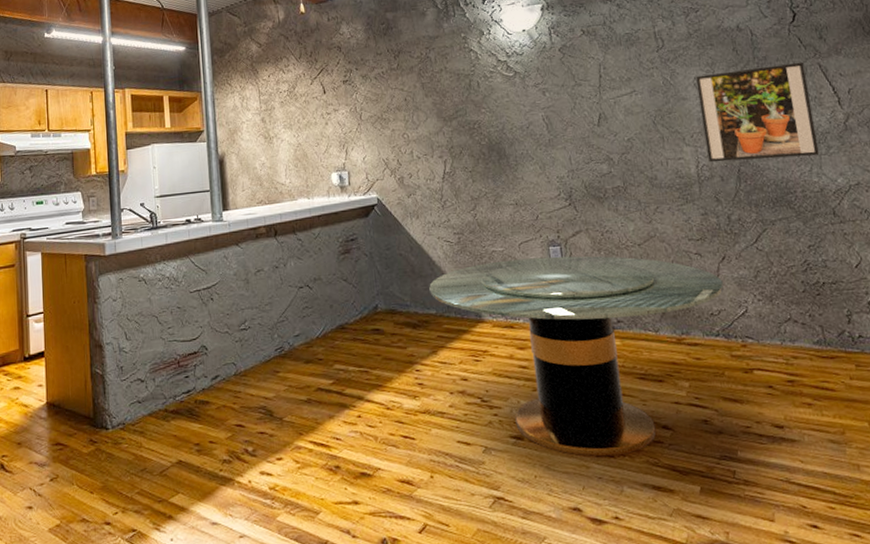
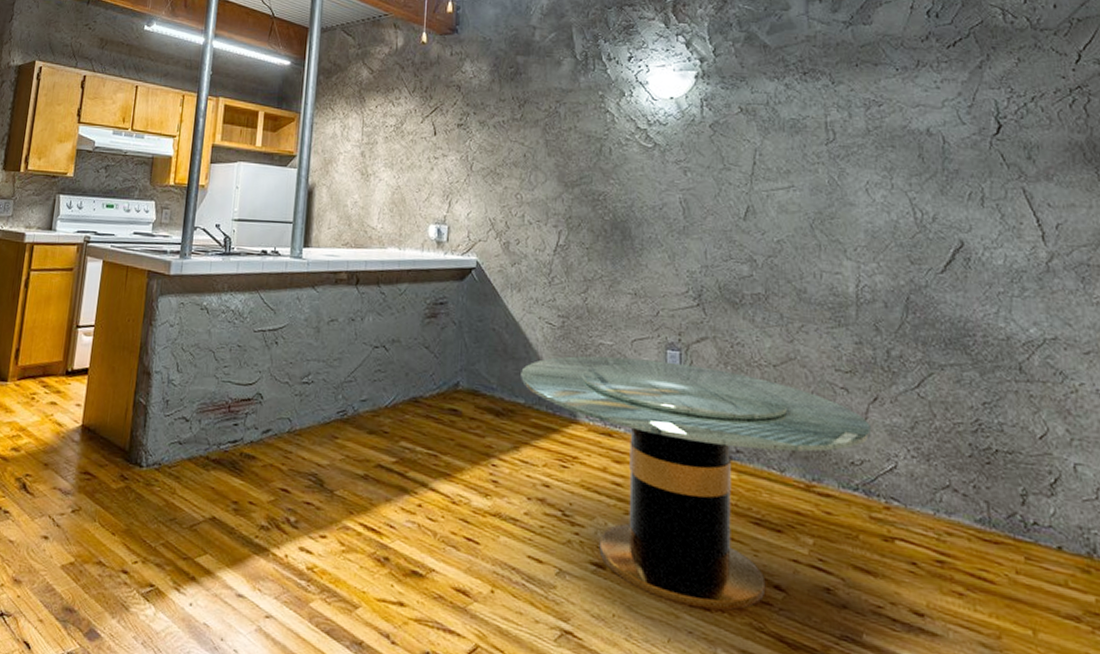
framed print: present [695,61,820,163] -> none [868,180,1011,297]

